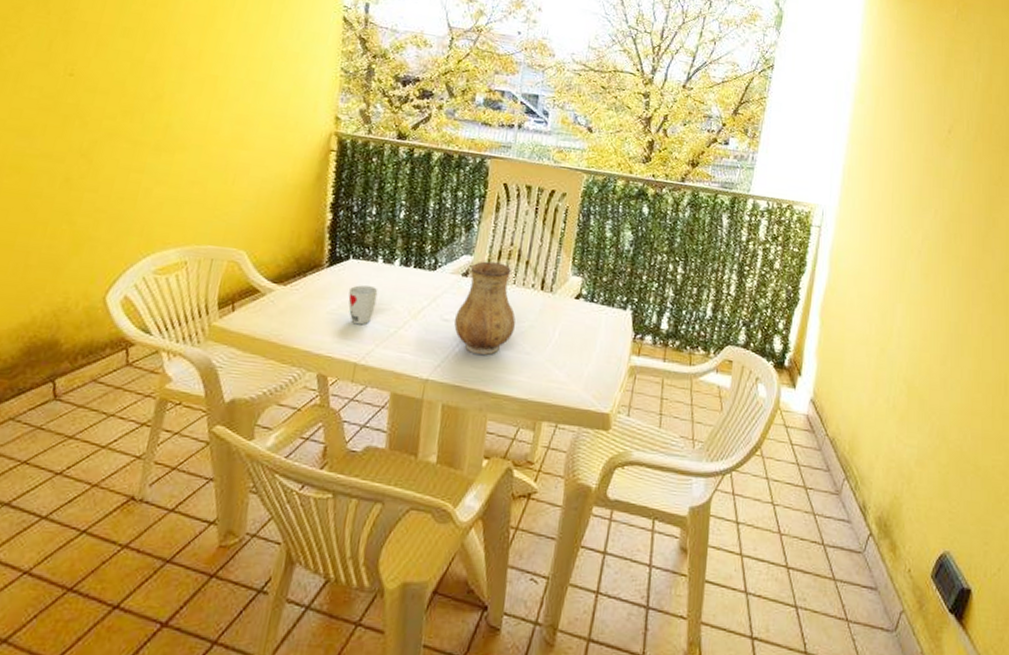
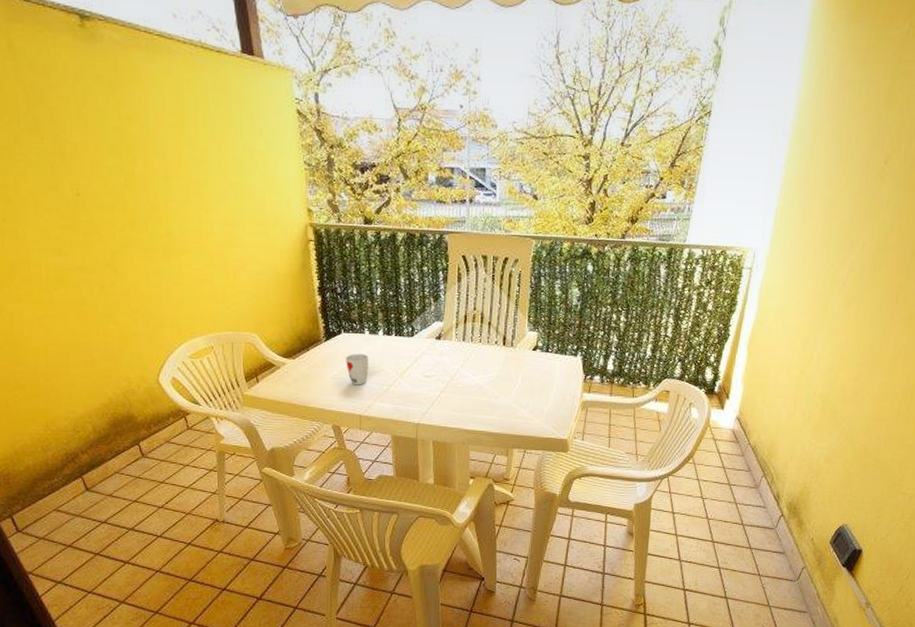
ceramic pitcher: present [454,261,516,355] -> none [435,325,485,402]

